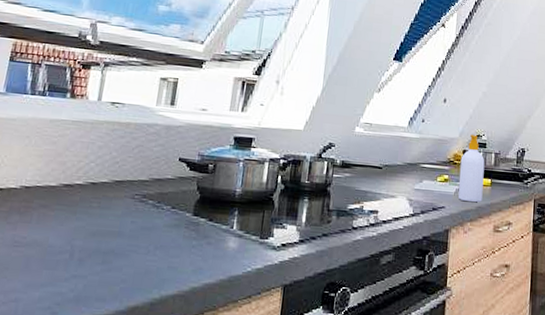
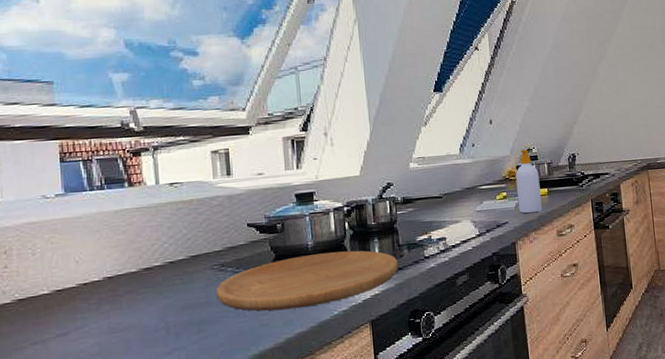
cutting board: none [130,201,325,258] -> present [215,250,399,311]

